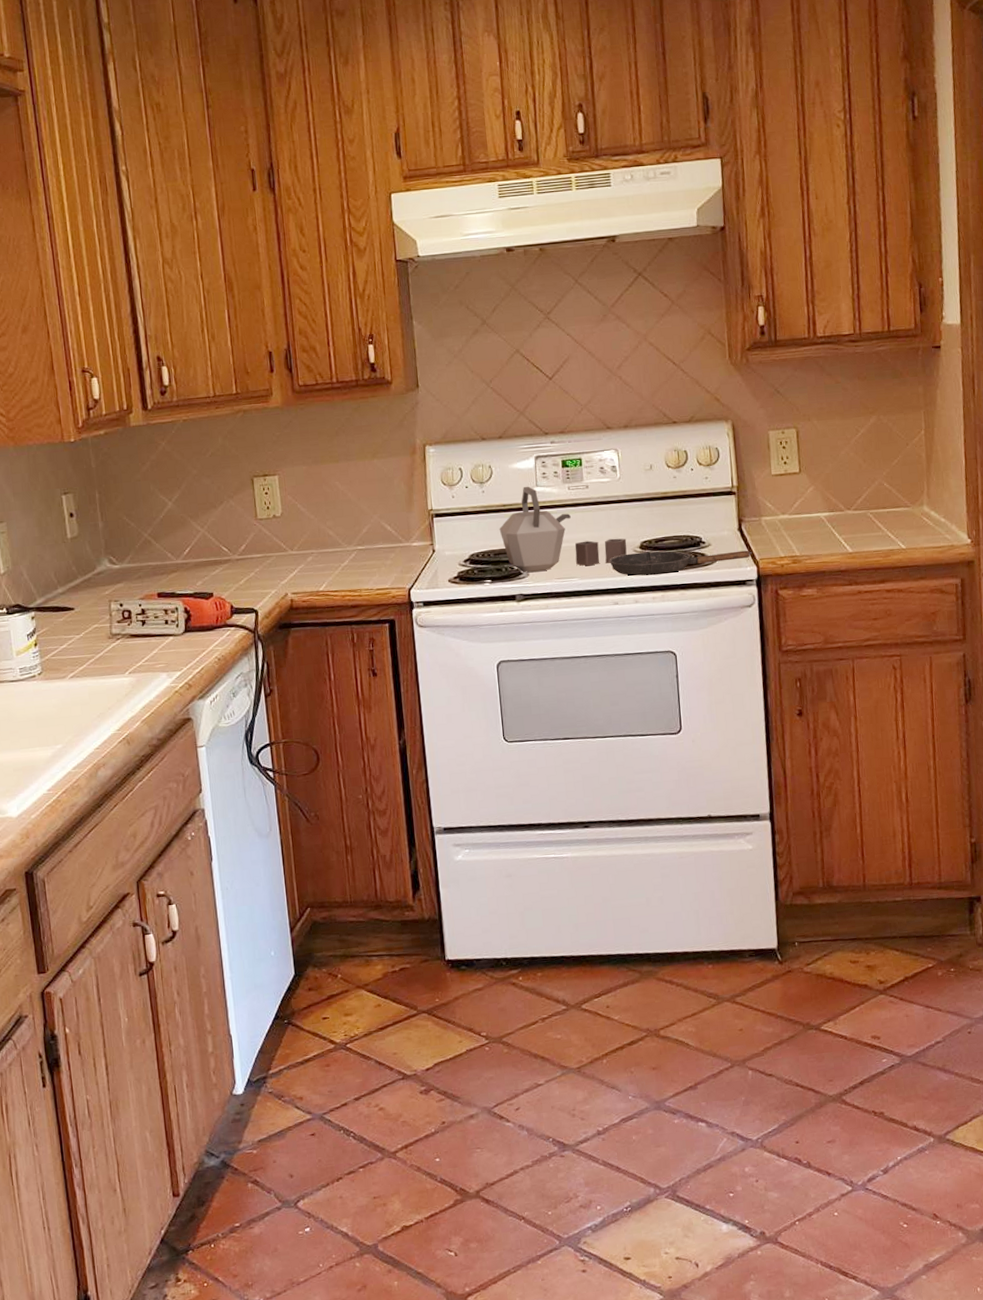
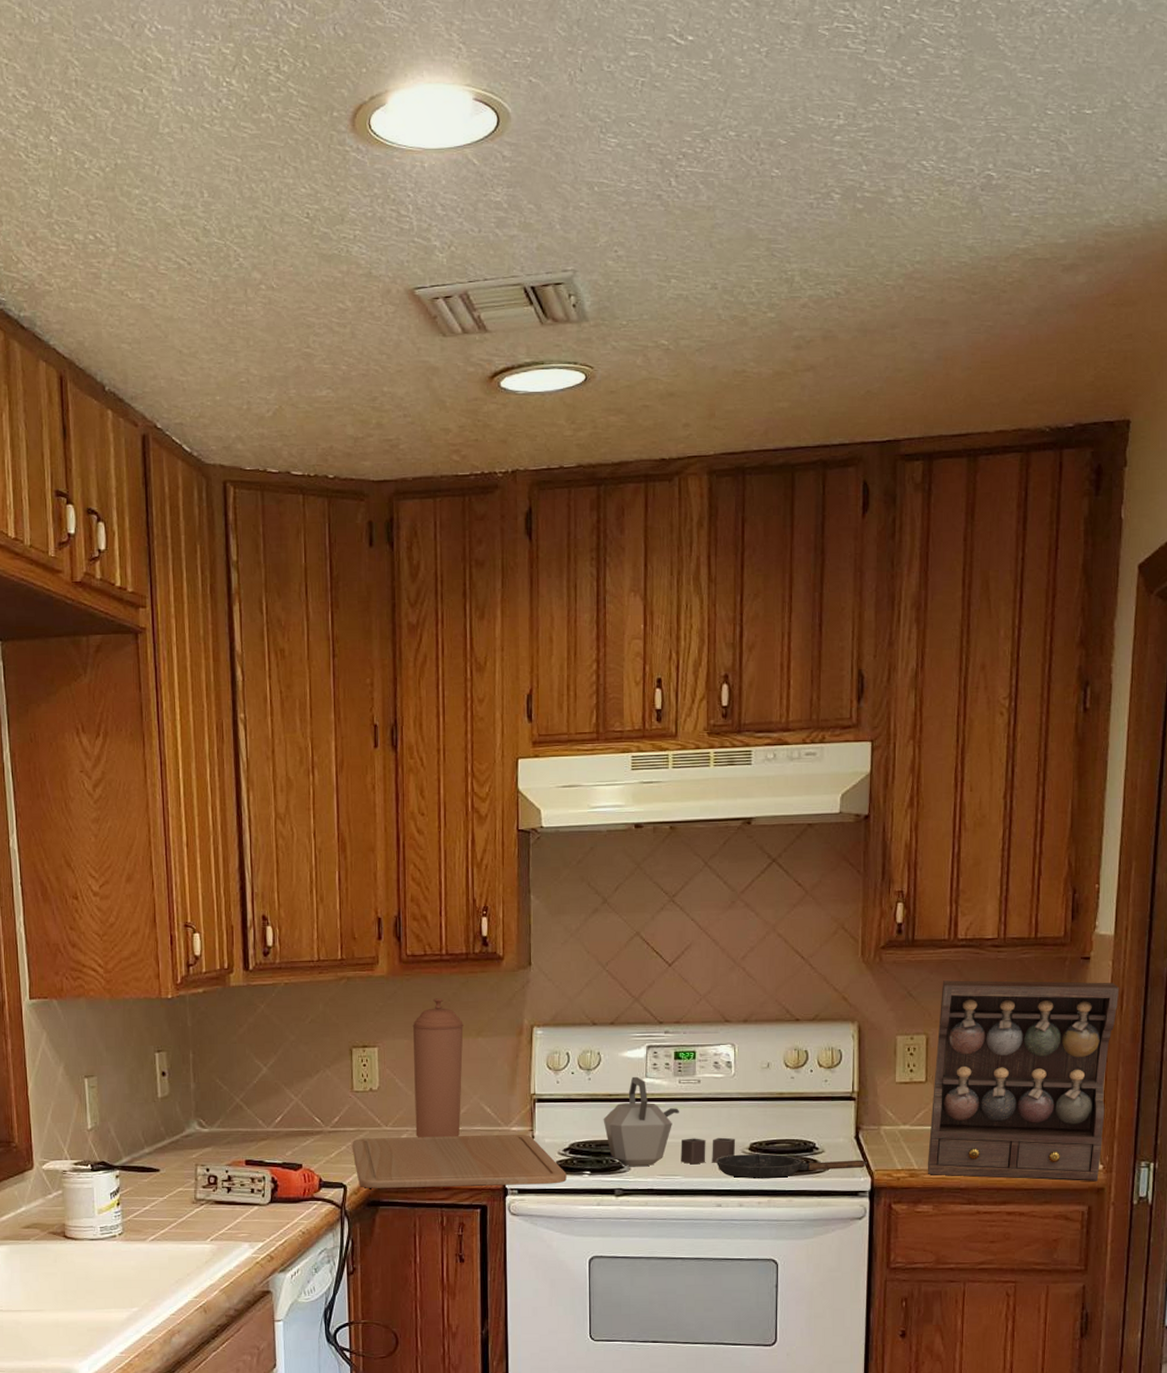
chopping board: none [260,549,469,612] -> present [352,1134,567,1189]
canister: none [309,424,363,560] -> present [412,998,464,1138]
spice rack: none [806,368,971,560] -> present [927,980,1120,1182]

